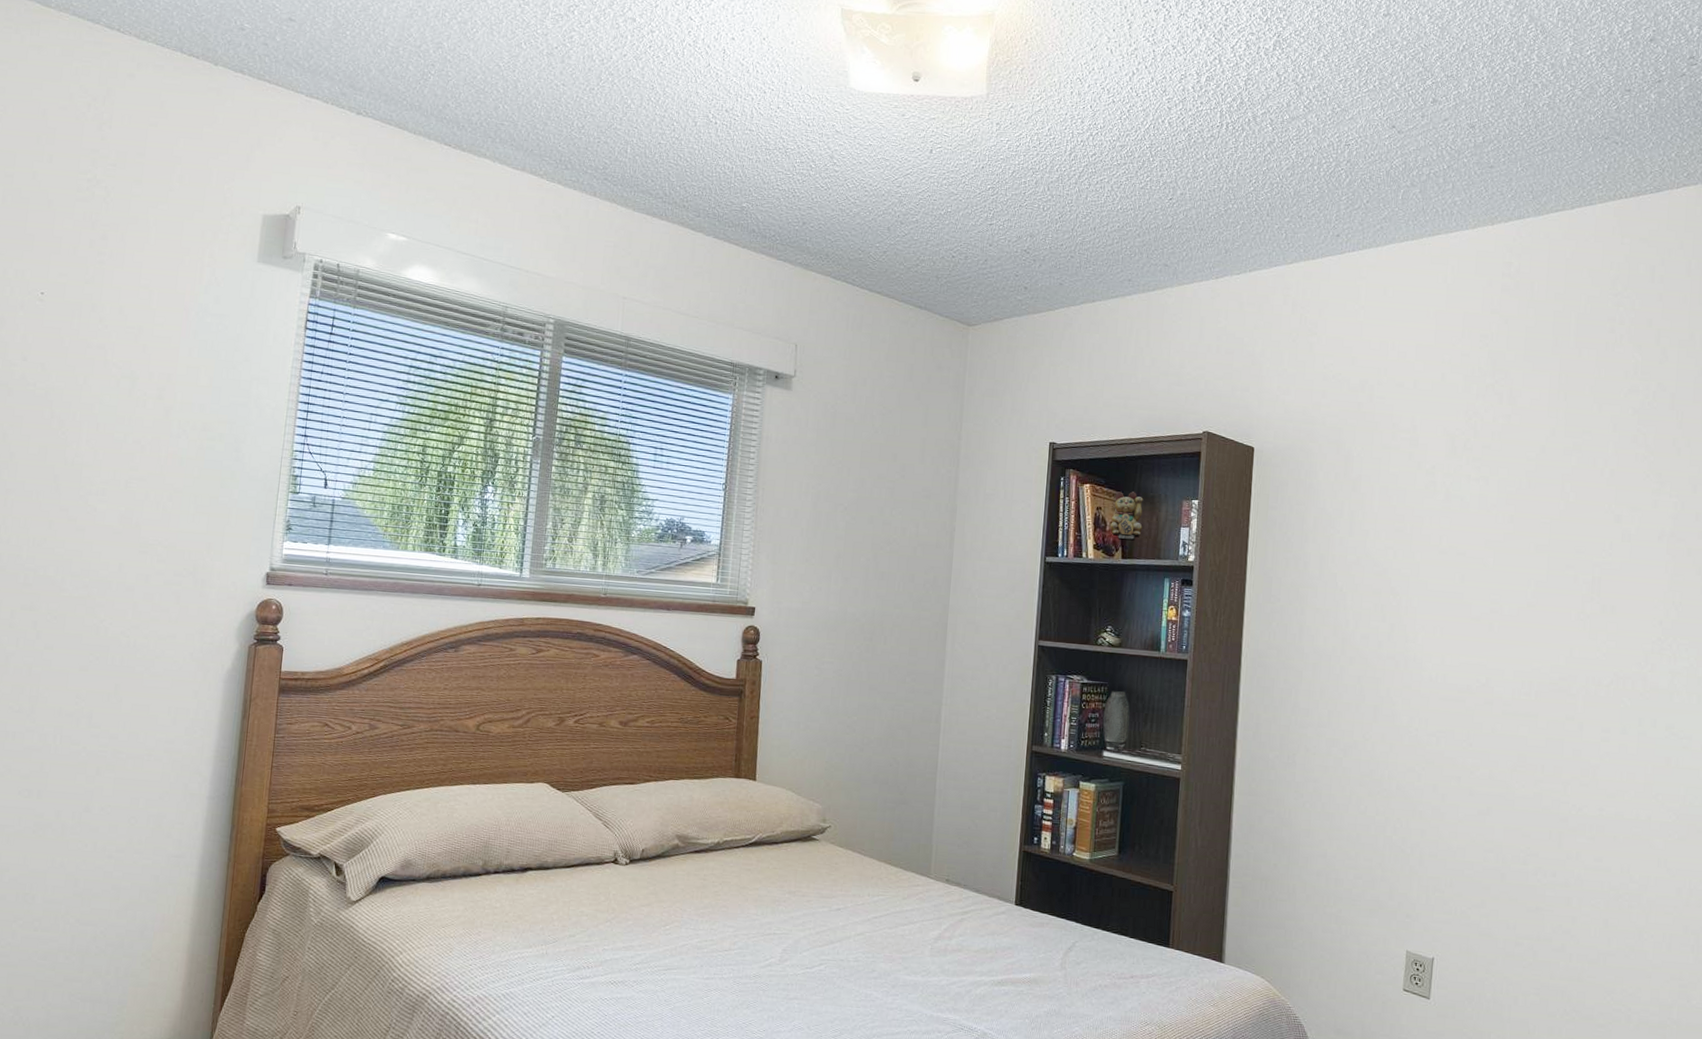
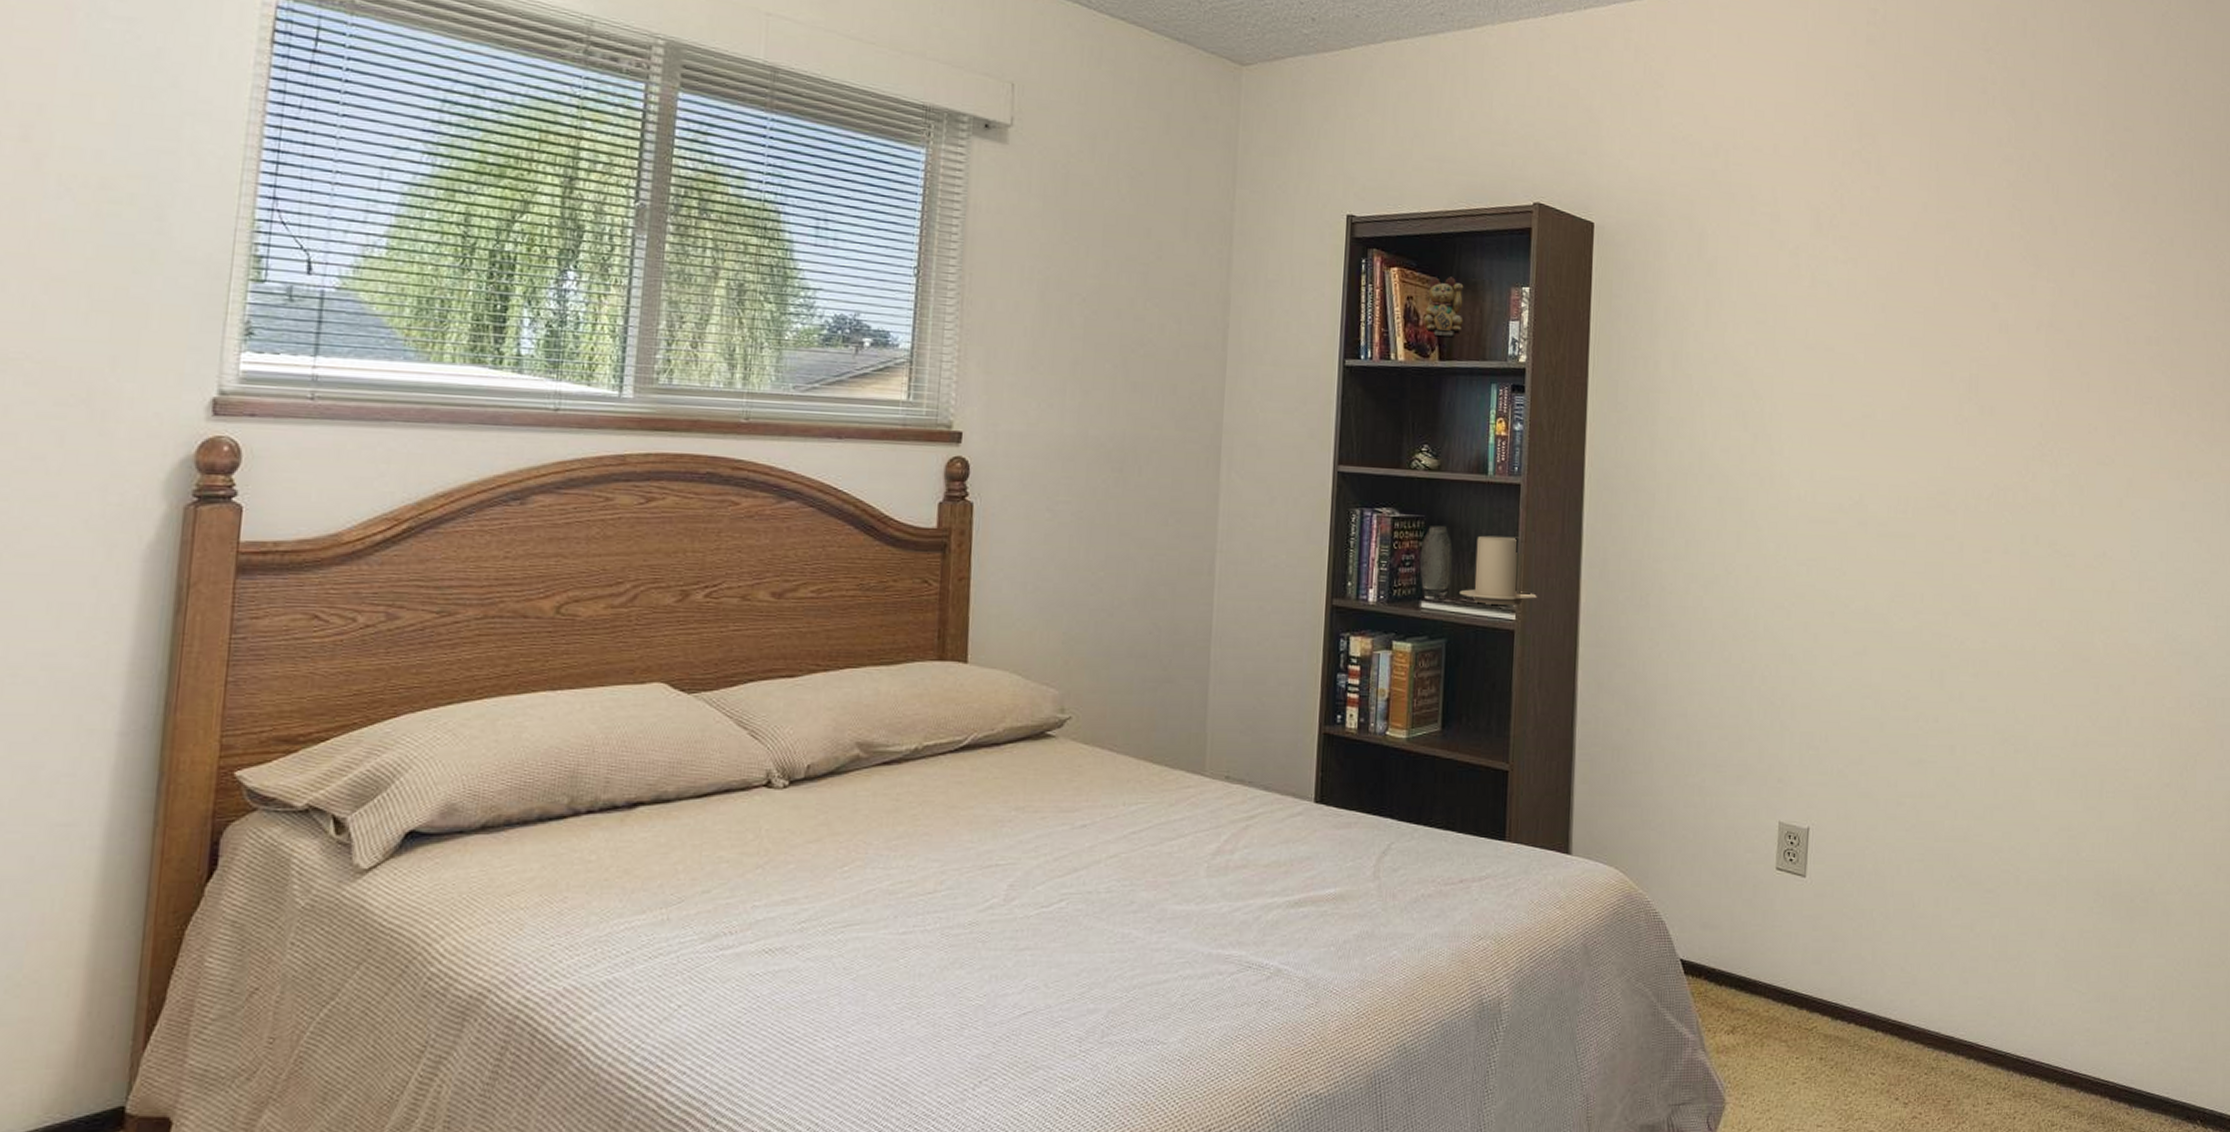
candle: none [1135,700,1200,758] -> present [1460,535,1537,606]

